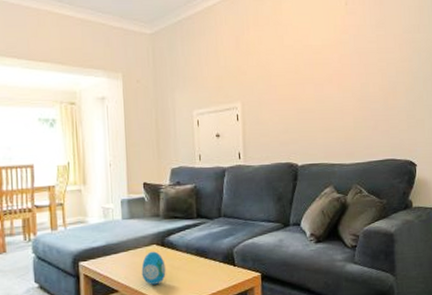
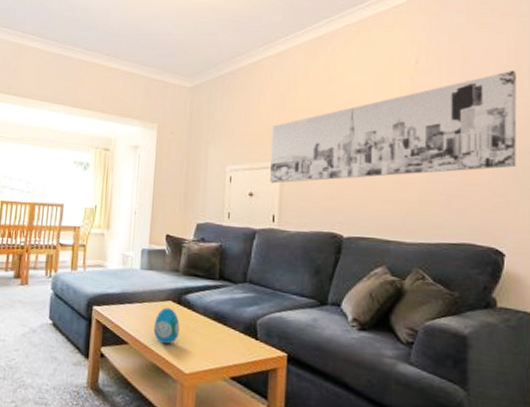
wall art: none [231,9,422,123] -> present [270,70,517,184]

